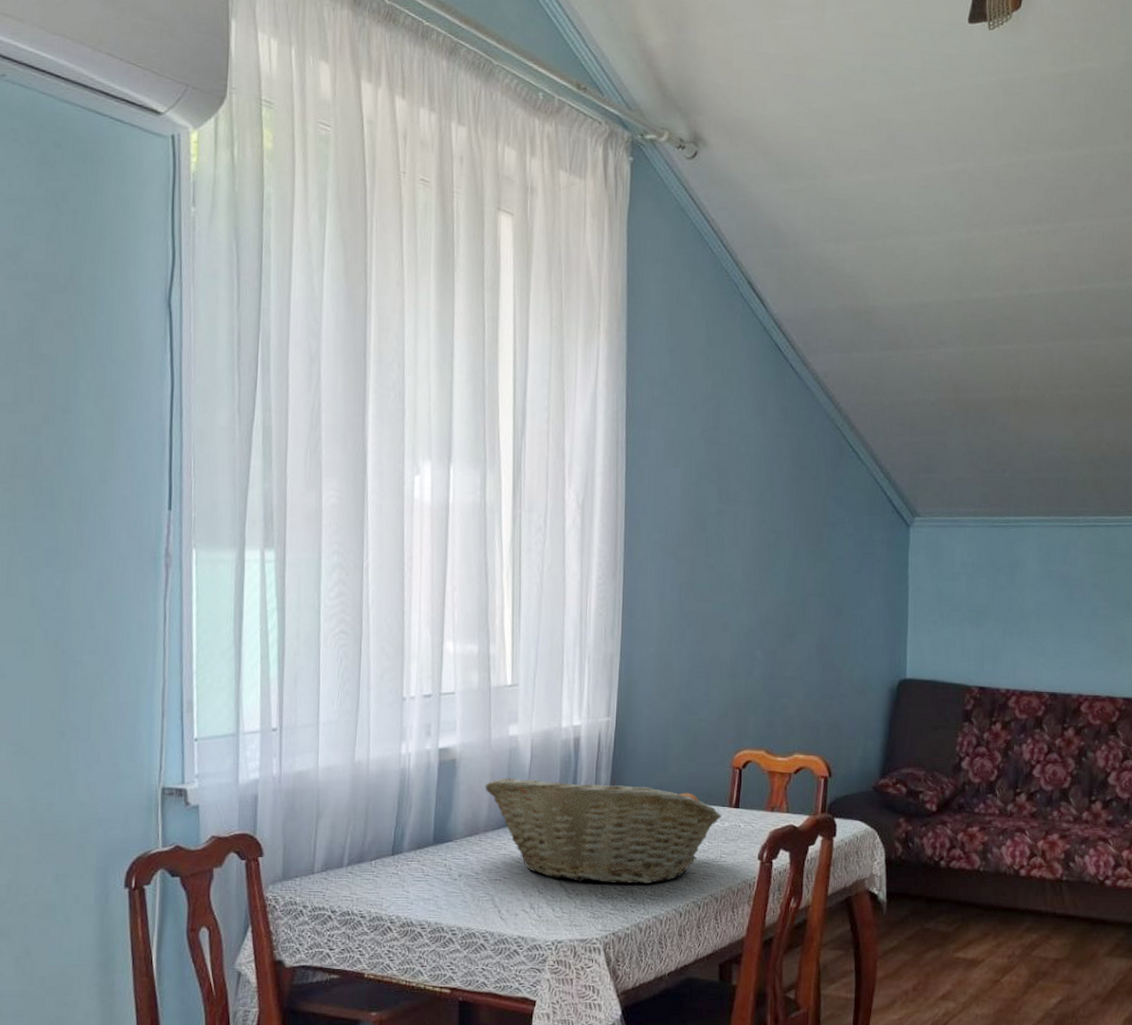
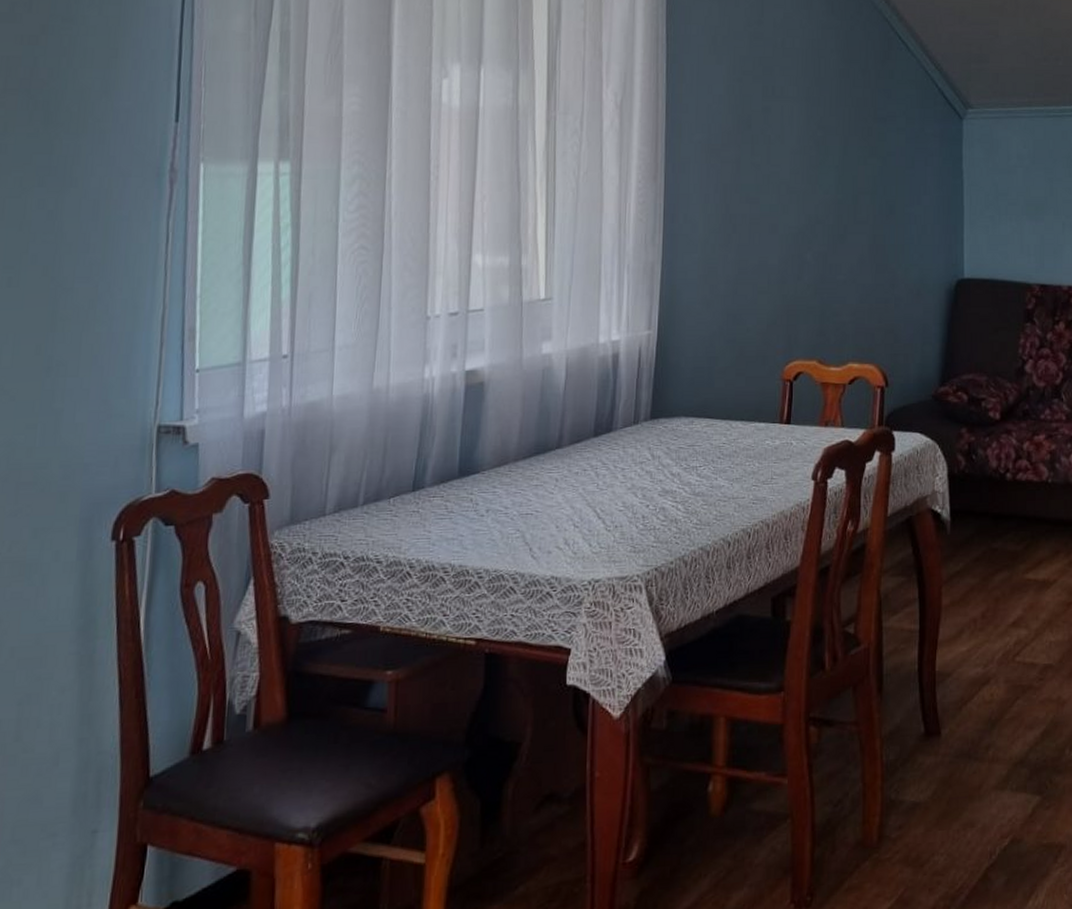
fruit basket: present [485,777,722,883] -> none [515,396,772,513]

